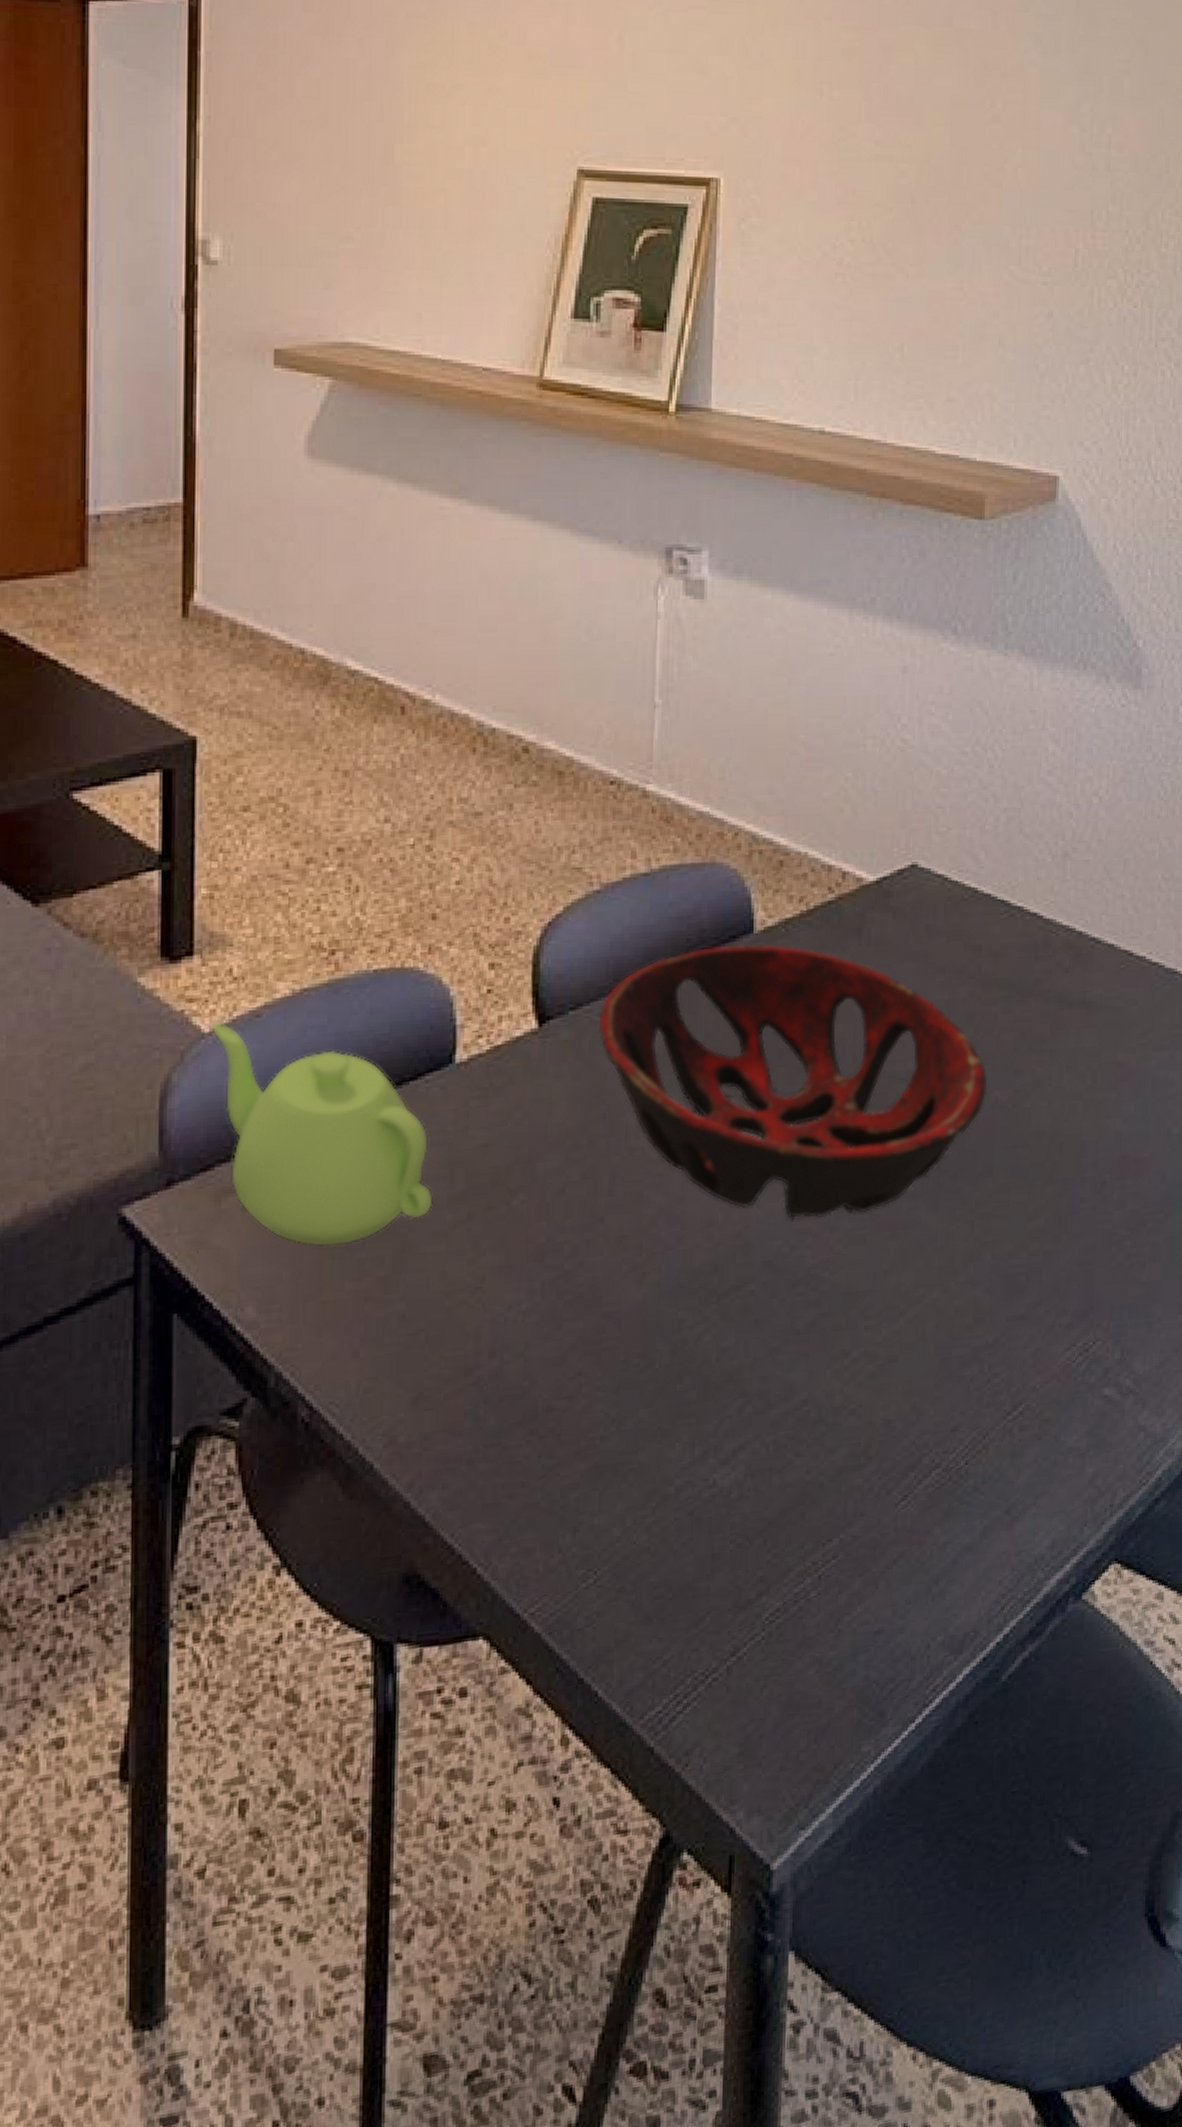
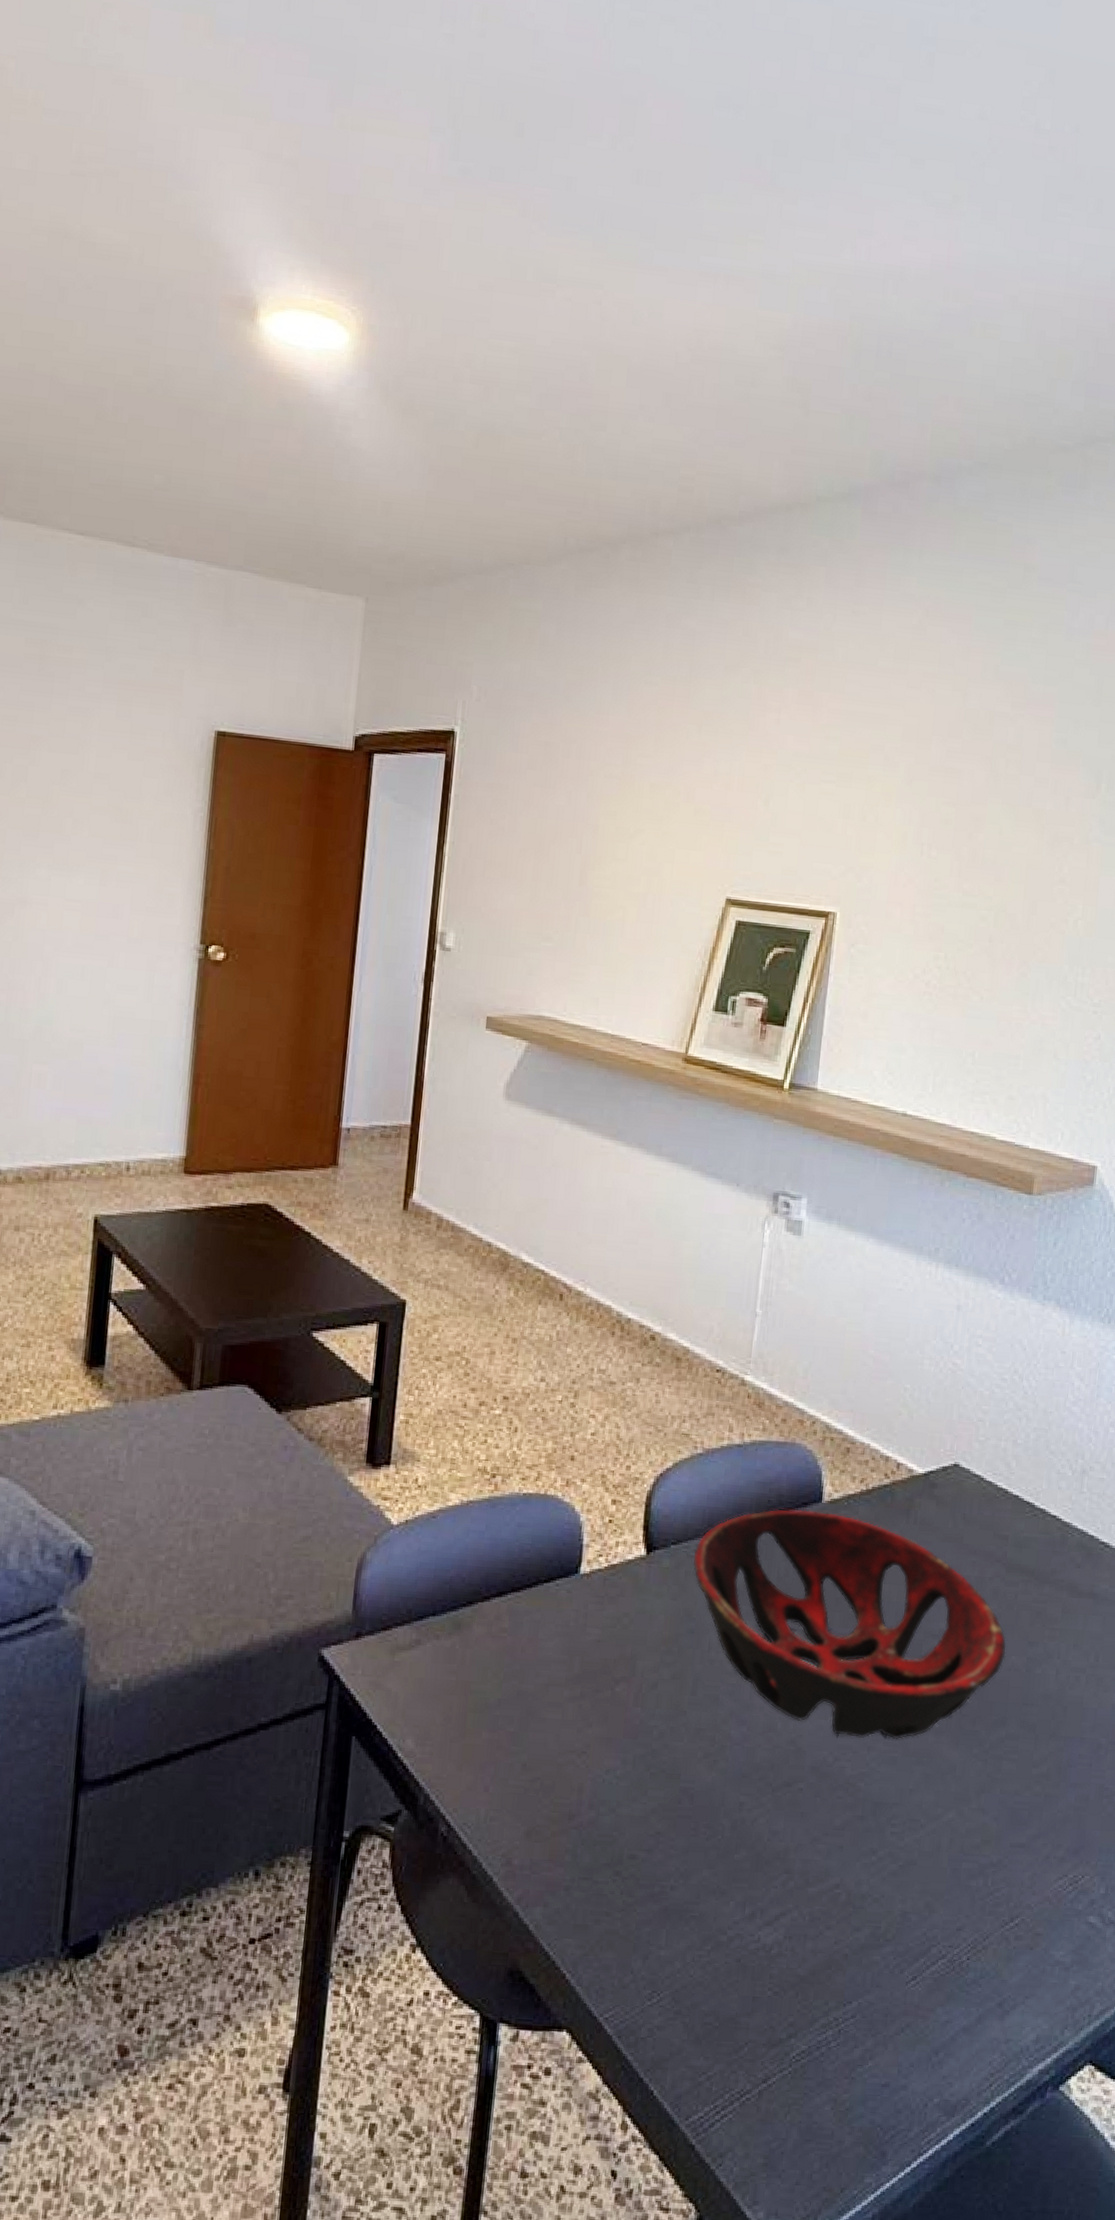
teapot: present [211,1021,433,1247] -> none [398,1517,555,1703]

